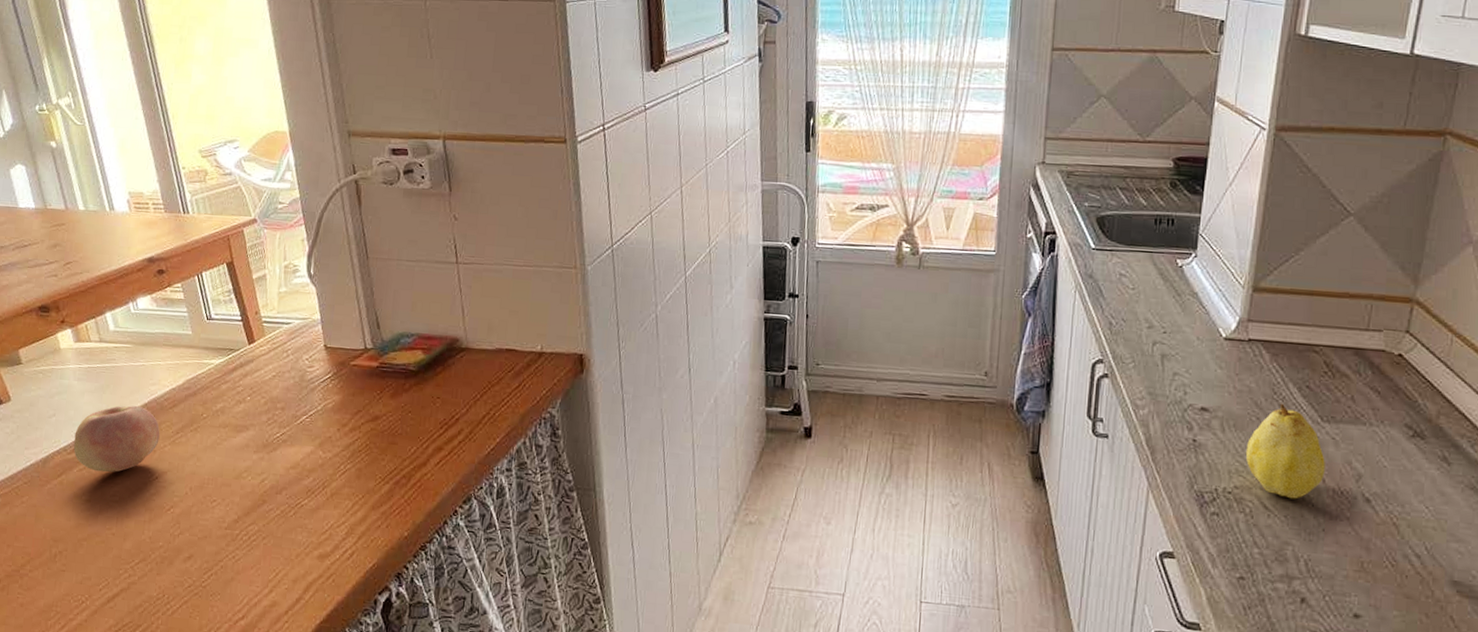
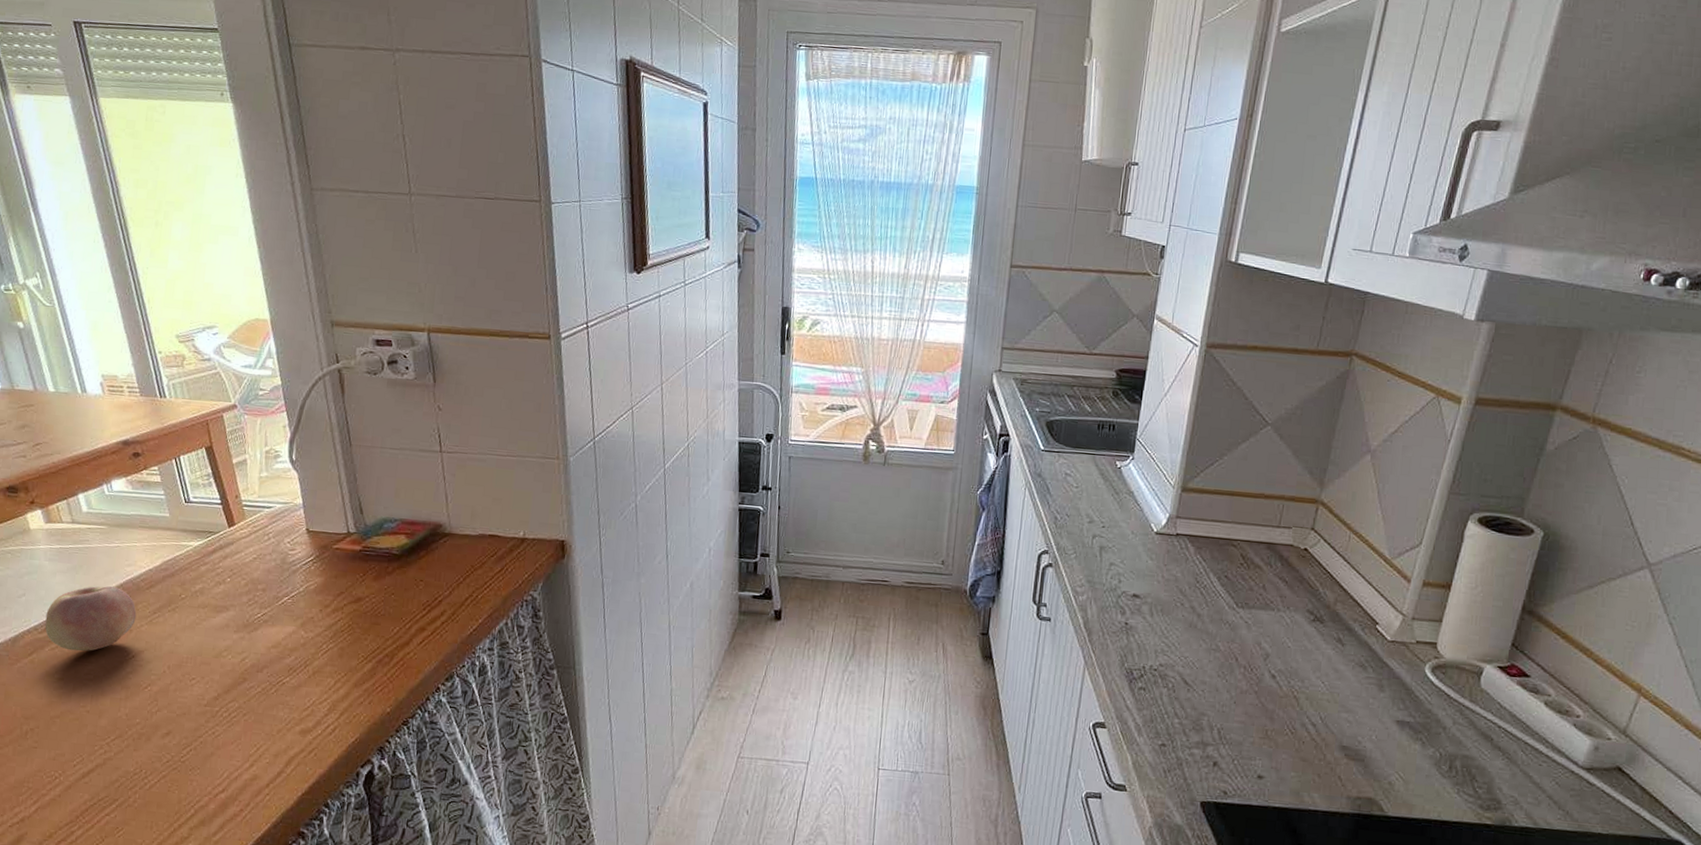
fruit: present [1245,403,1325,499] -> none [1170,591,1239,676]

